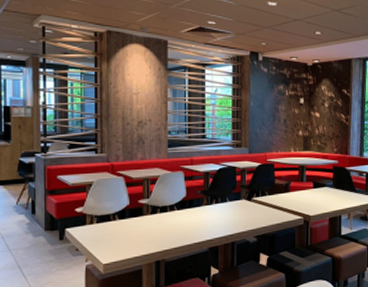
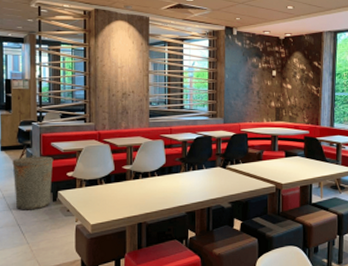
trash can: none [12,189,60,251] -> present [12,154,54,211]

